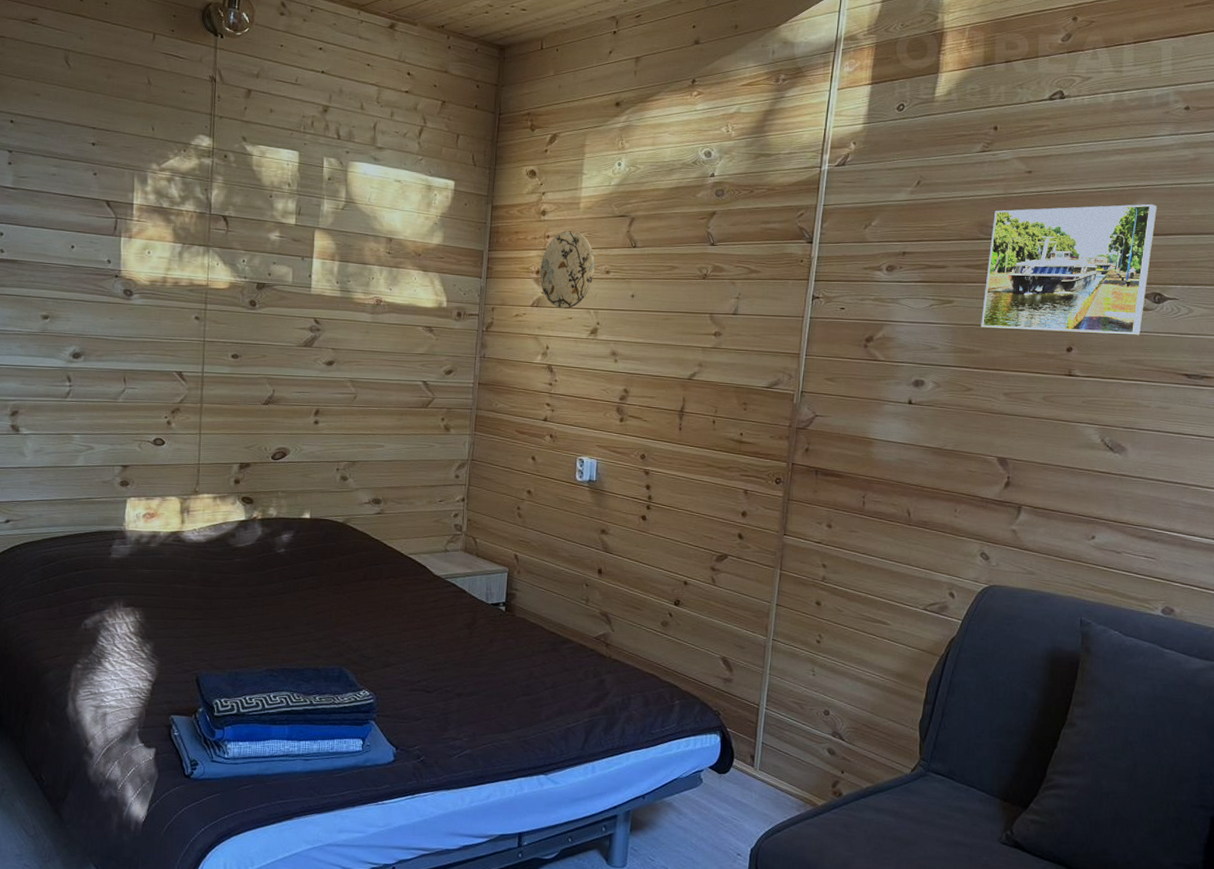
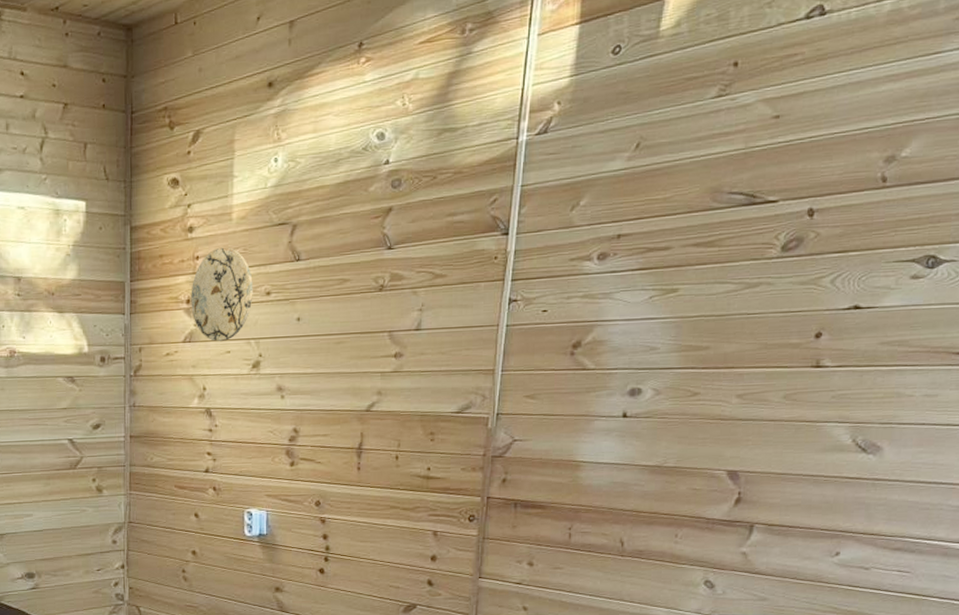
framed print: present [981,204,1157,336] -> none [711,142,938,318]

